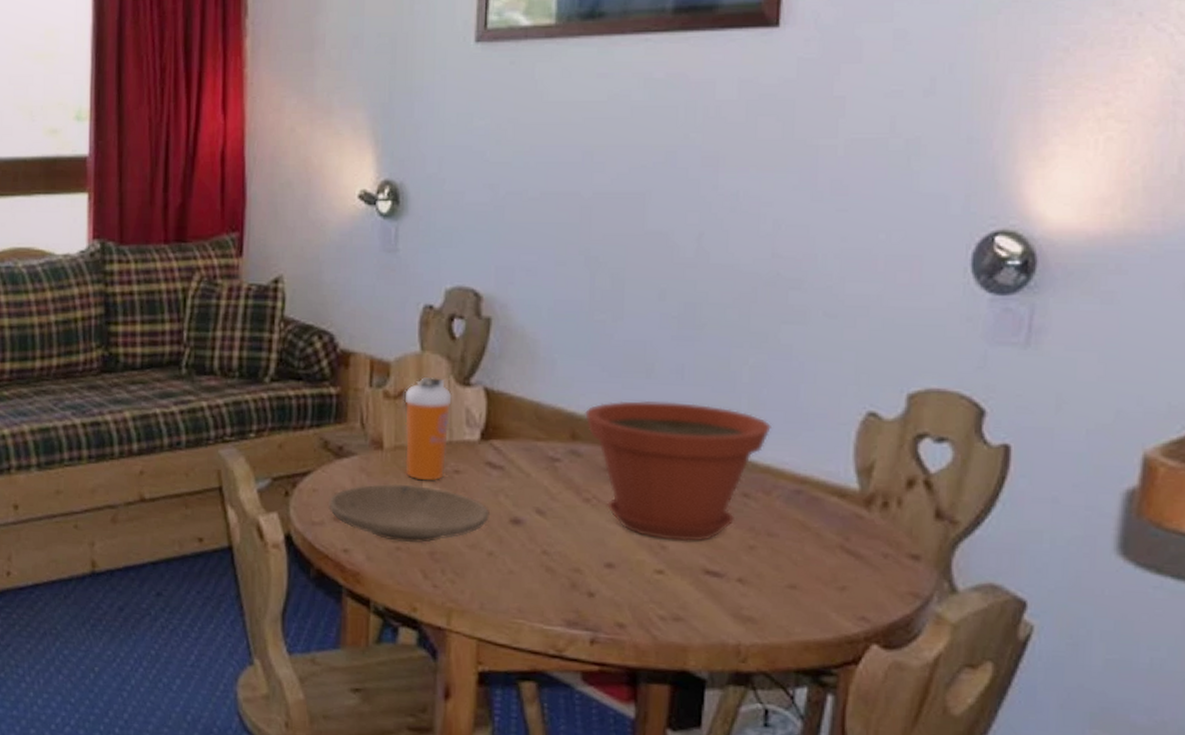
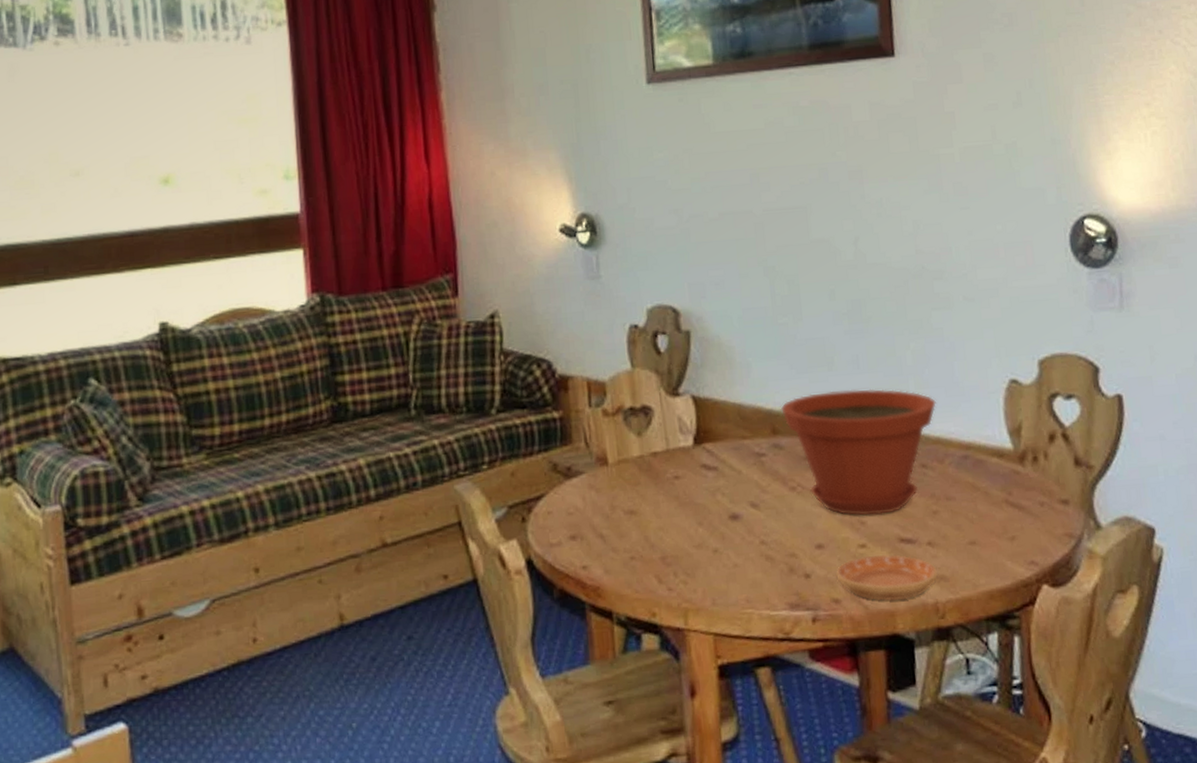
plate: present [329,483,490,543] -> none [563,495,710,551]
shaker bottle: present [404,376,452,482] -> none [621,391,667,491]
saucer: none [624,583,746,637] -> present [836,554,939,602]

